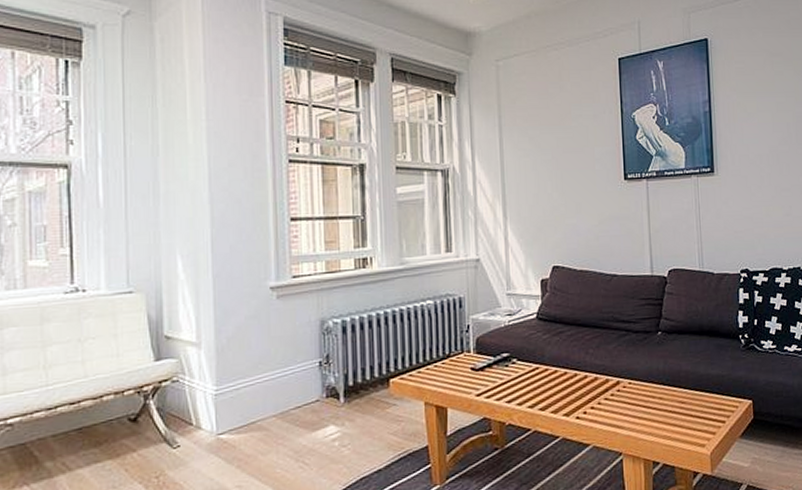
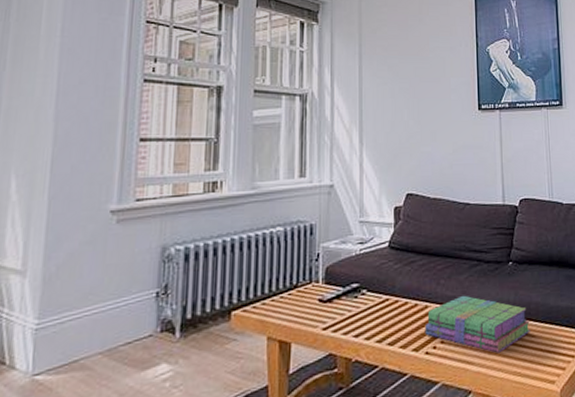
stack of books: none [574,363,680,419] -> present [424,295,530,354]

